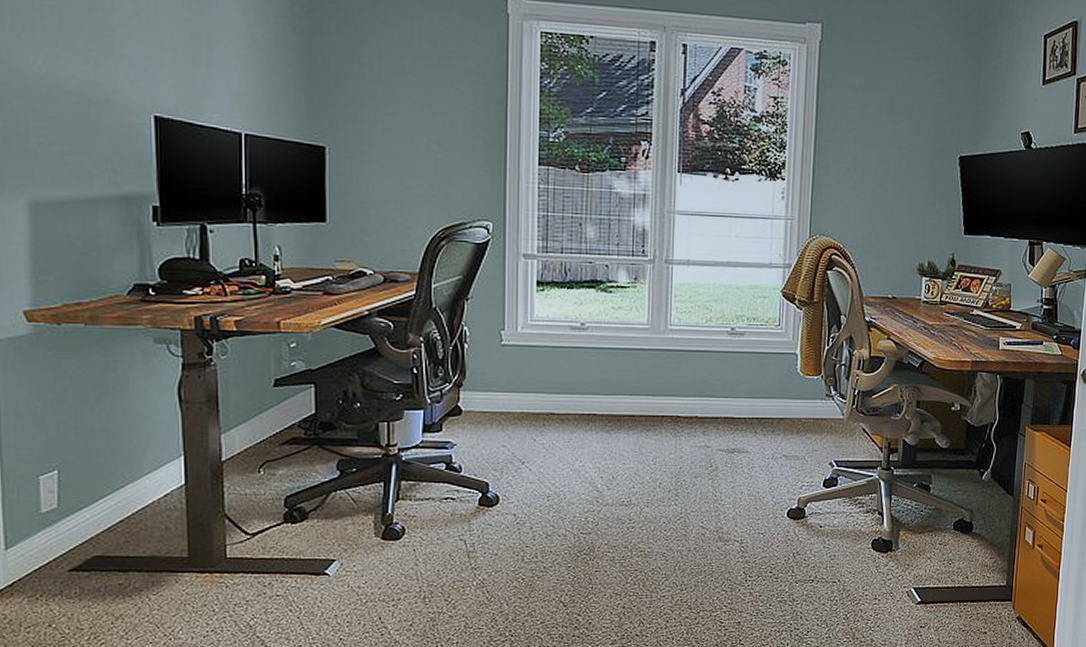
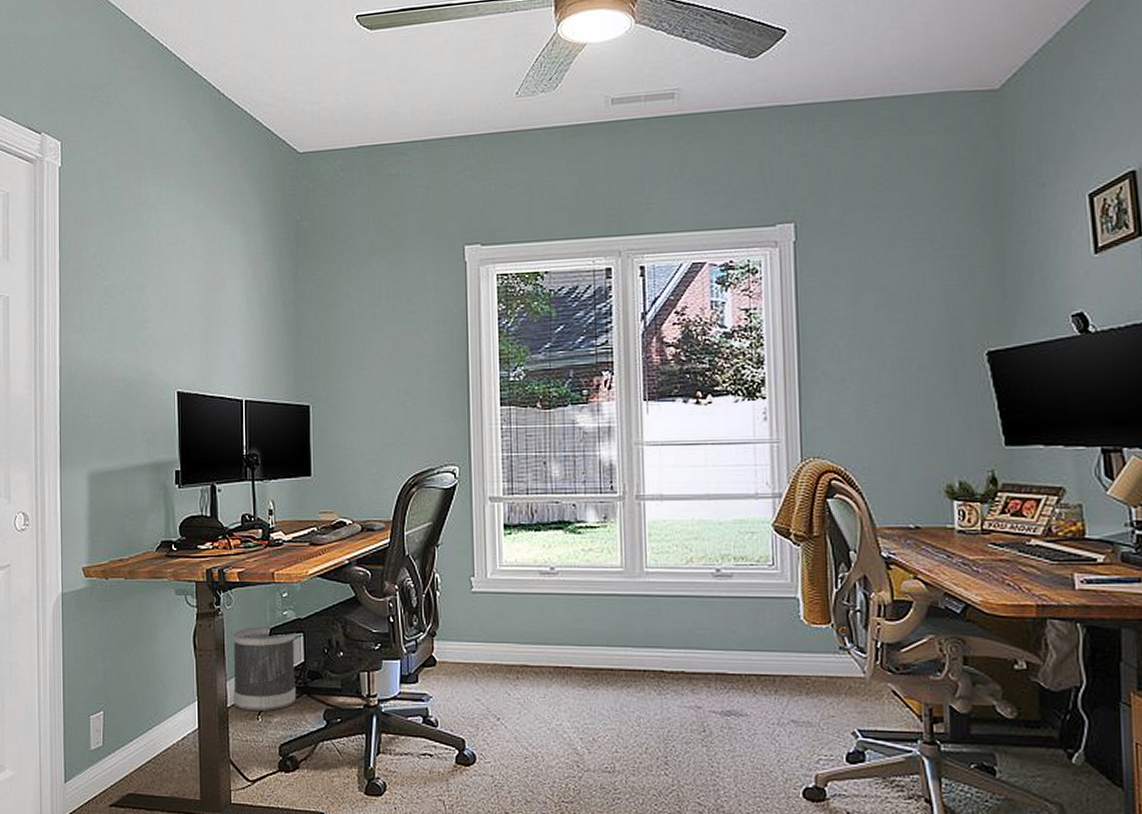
wastebasket: none [228,377,306,465] -> present [232,626,297,712]

